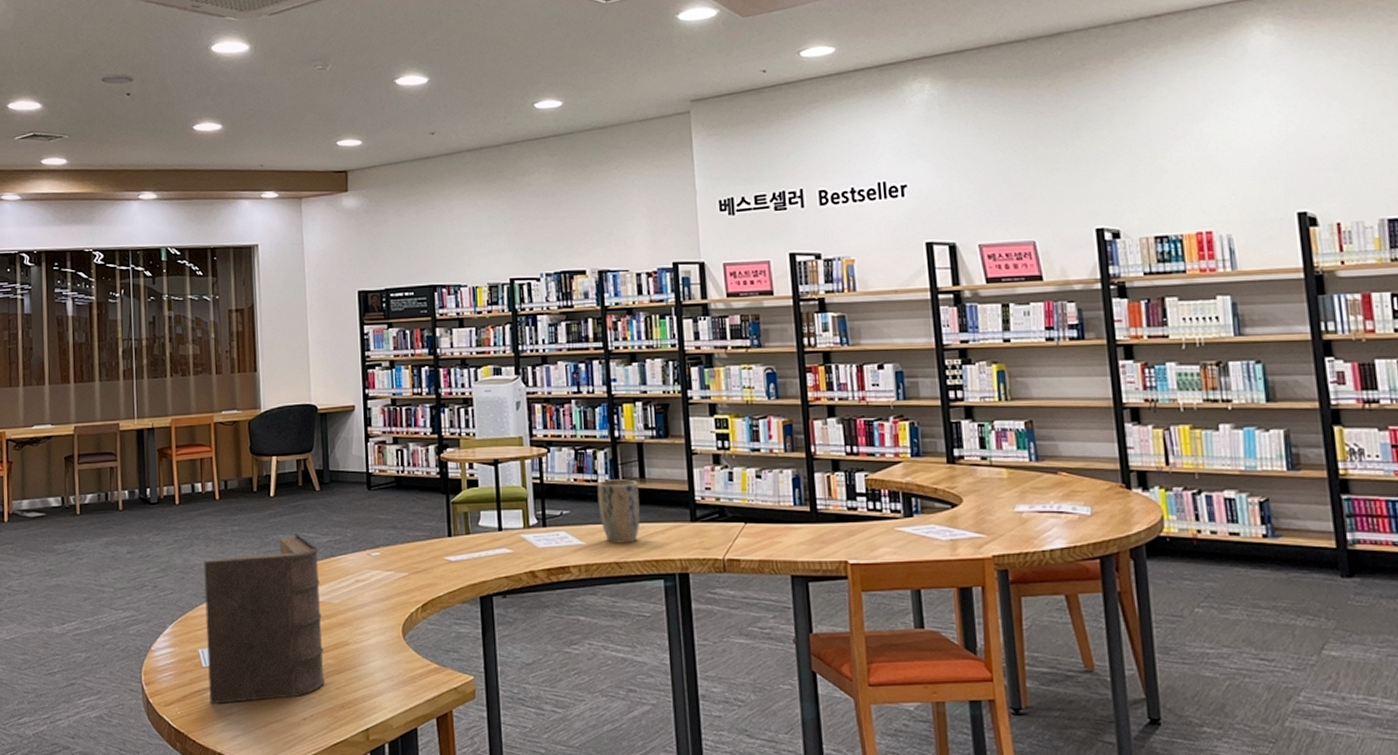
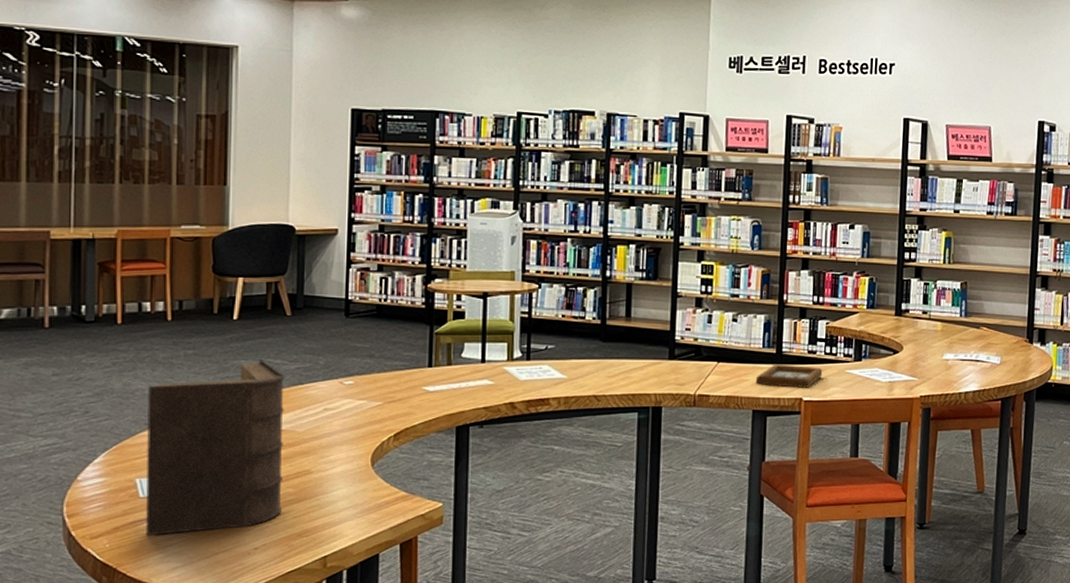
plant pot: present [597,479,640,543] -> none [583,317,624,378]
picture frame: none [790,523,868,549] -> present [755,364,823,388]

